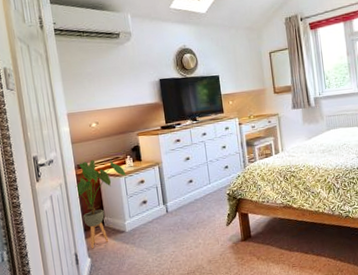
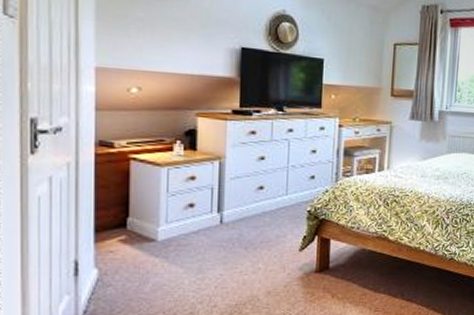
house plant: present [75,159,126,249] -> none [90,136,171,258]

